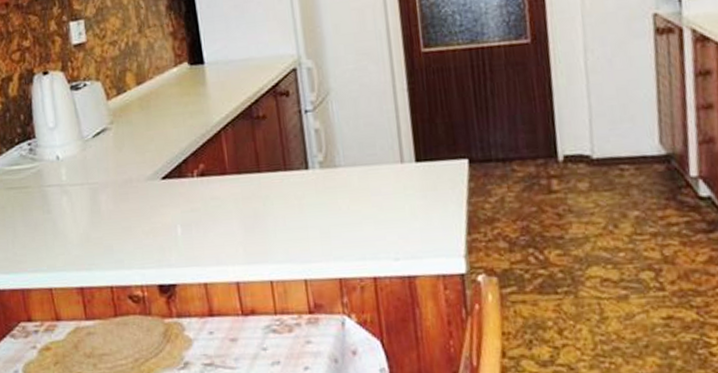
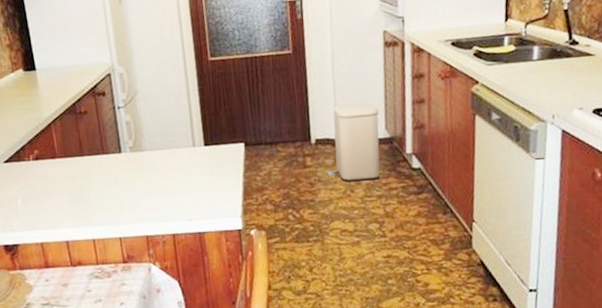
pedal bin: none [578,108,655,214] -> present [325,103,381,182]

